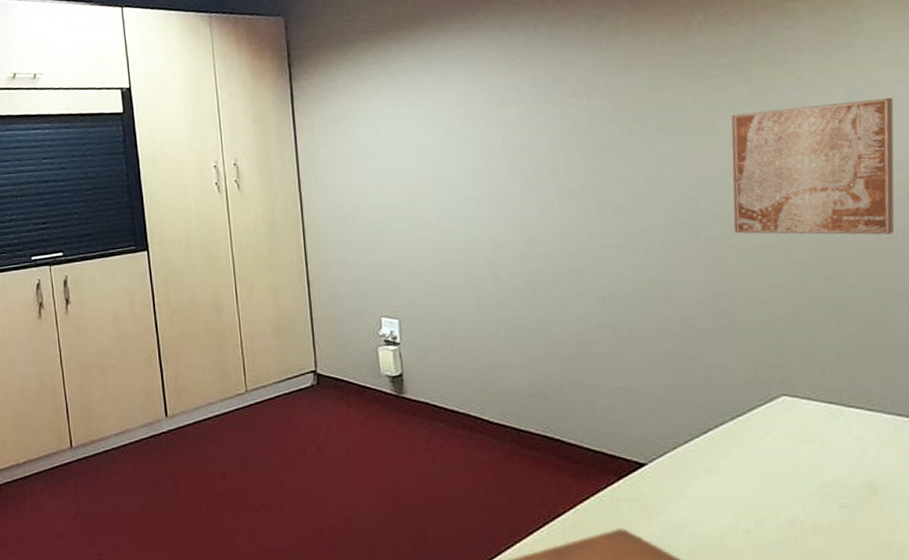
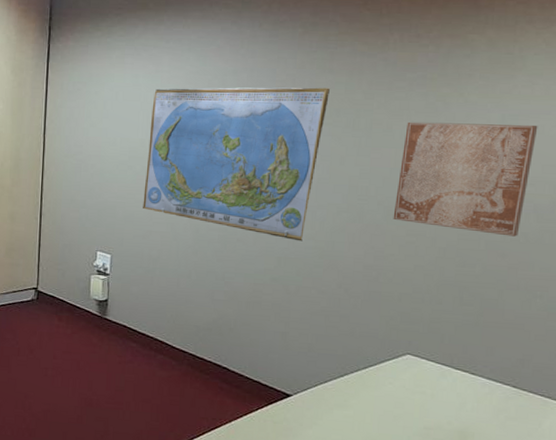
world map: none [422,88,631,275] -> present [143,87,330,242]

